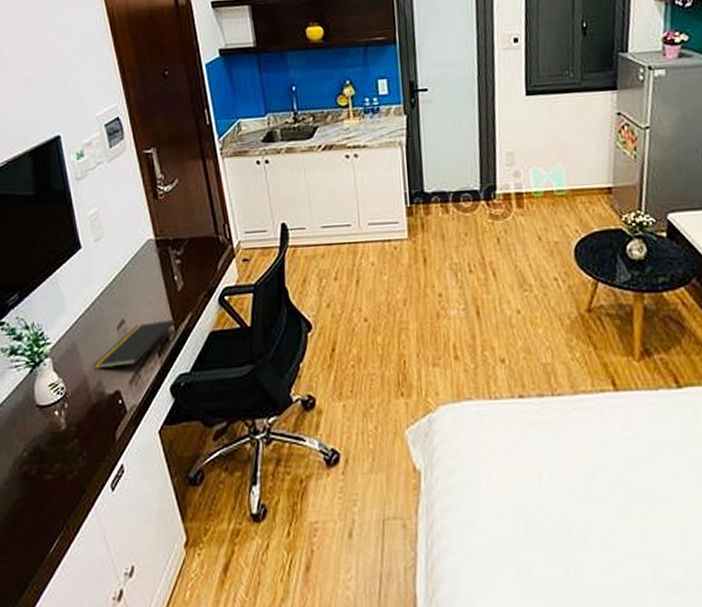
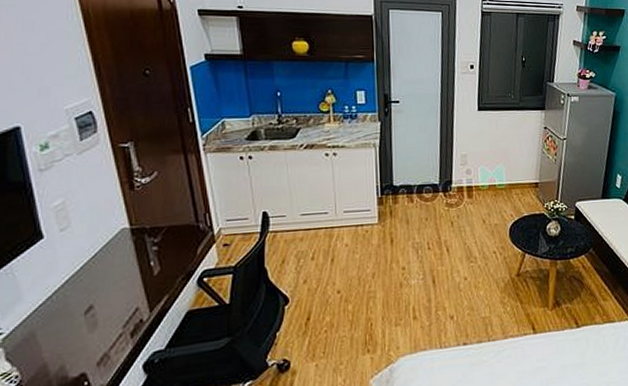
notepad: present [93,319,177,370] -> none [54,302,152,355]

